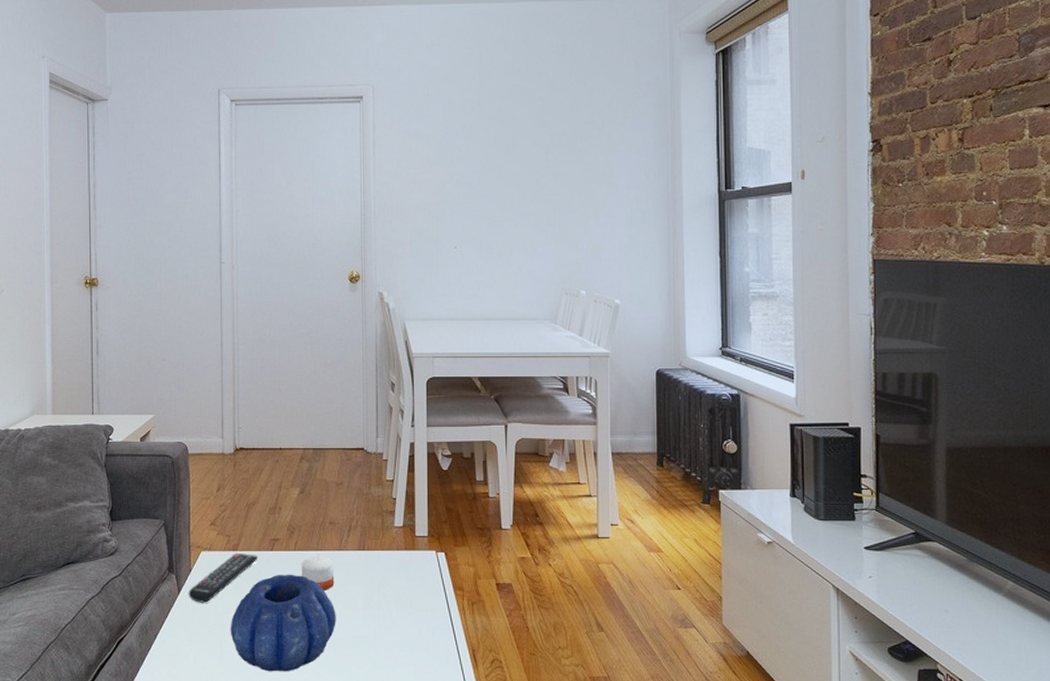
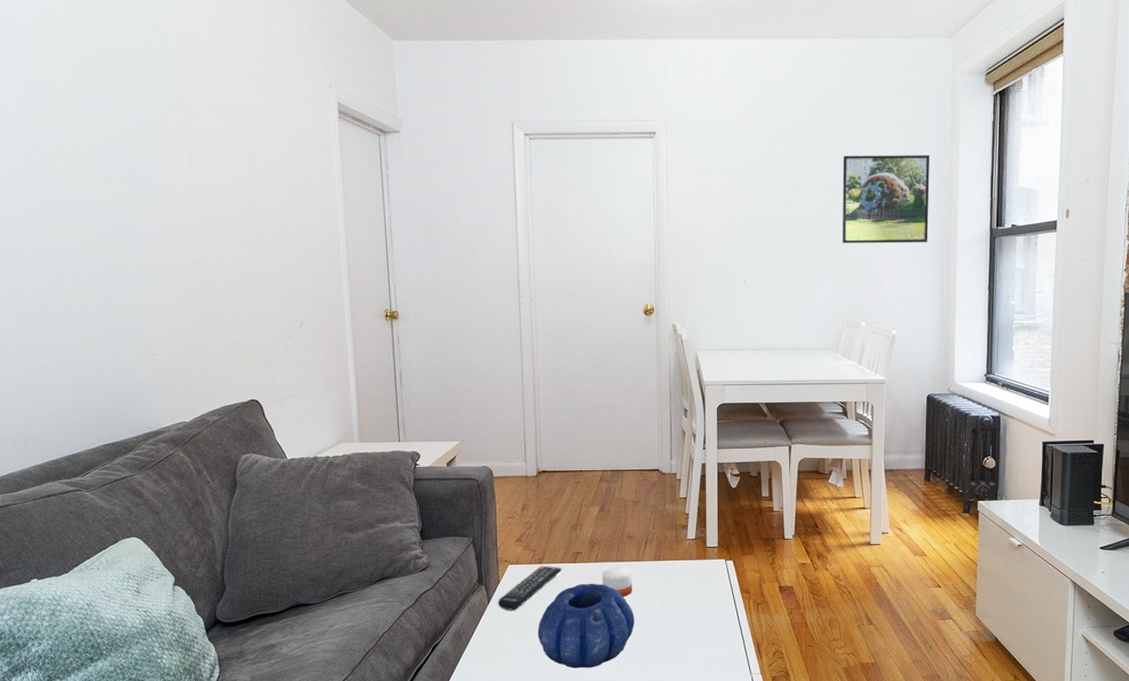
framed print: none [557,116,651,208] -> present [841,155,931,244]

